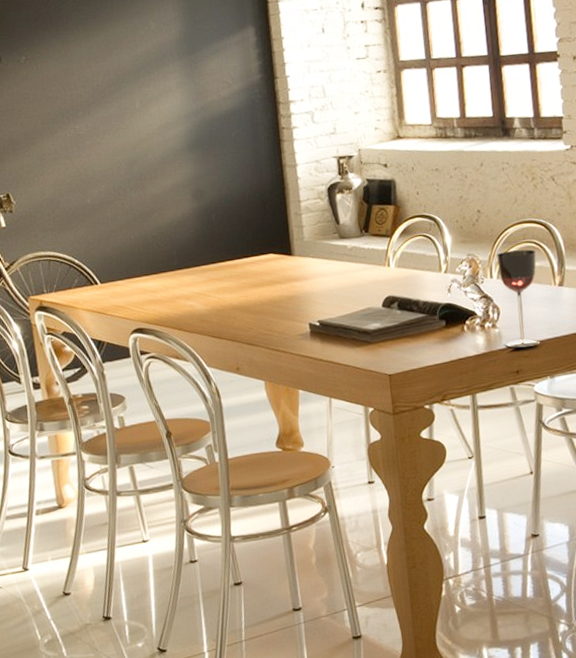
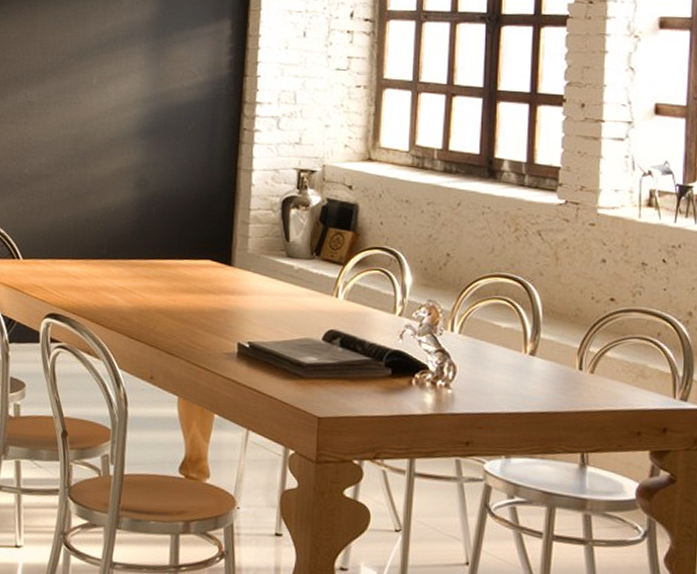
wineglass: present [497,249,540,348] -> none [457,304,507,418]

